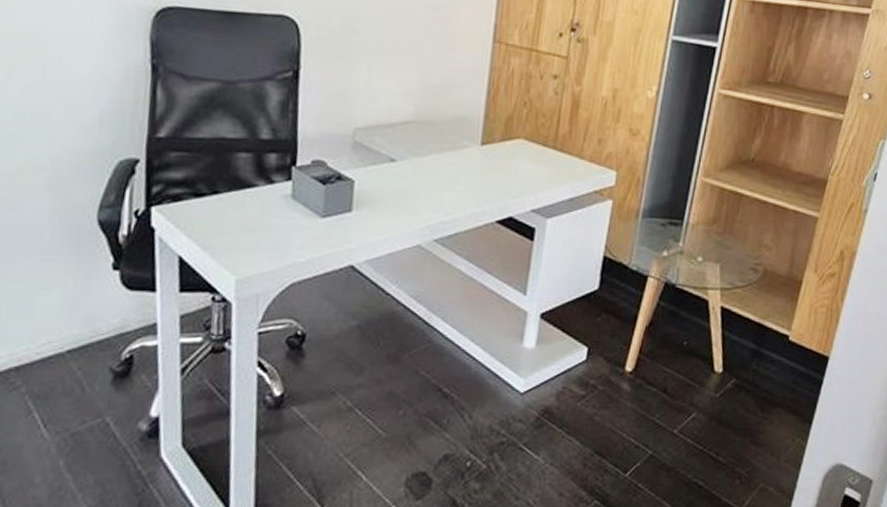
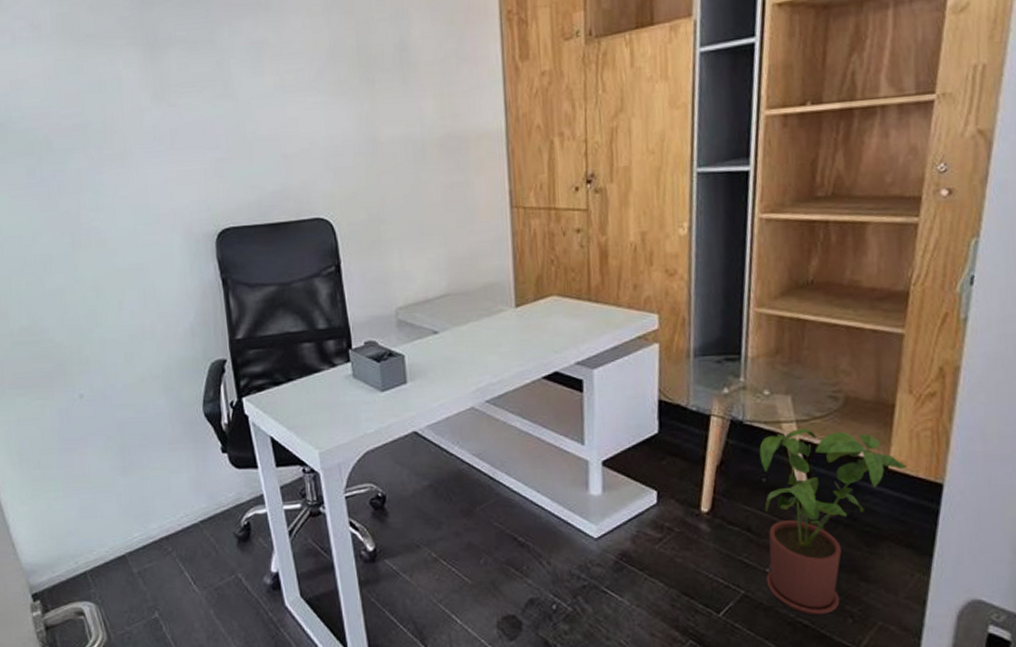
house plant: none [672,296,804,477] -> present [759,428,907,616]

